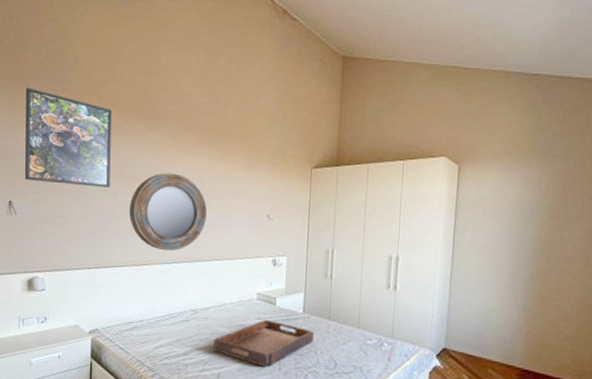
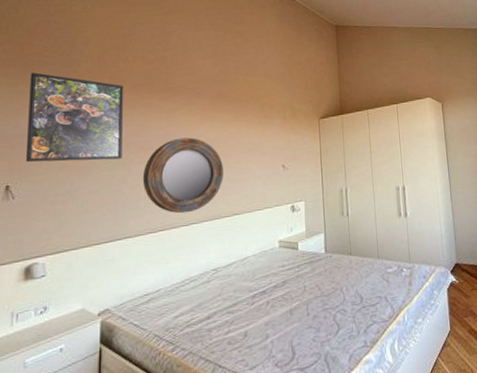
serving tray: present [214,319,315,367] -> none [238,265,339,316]

